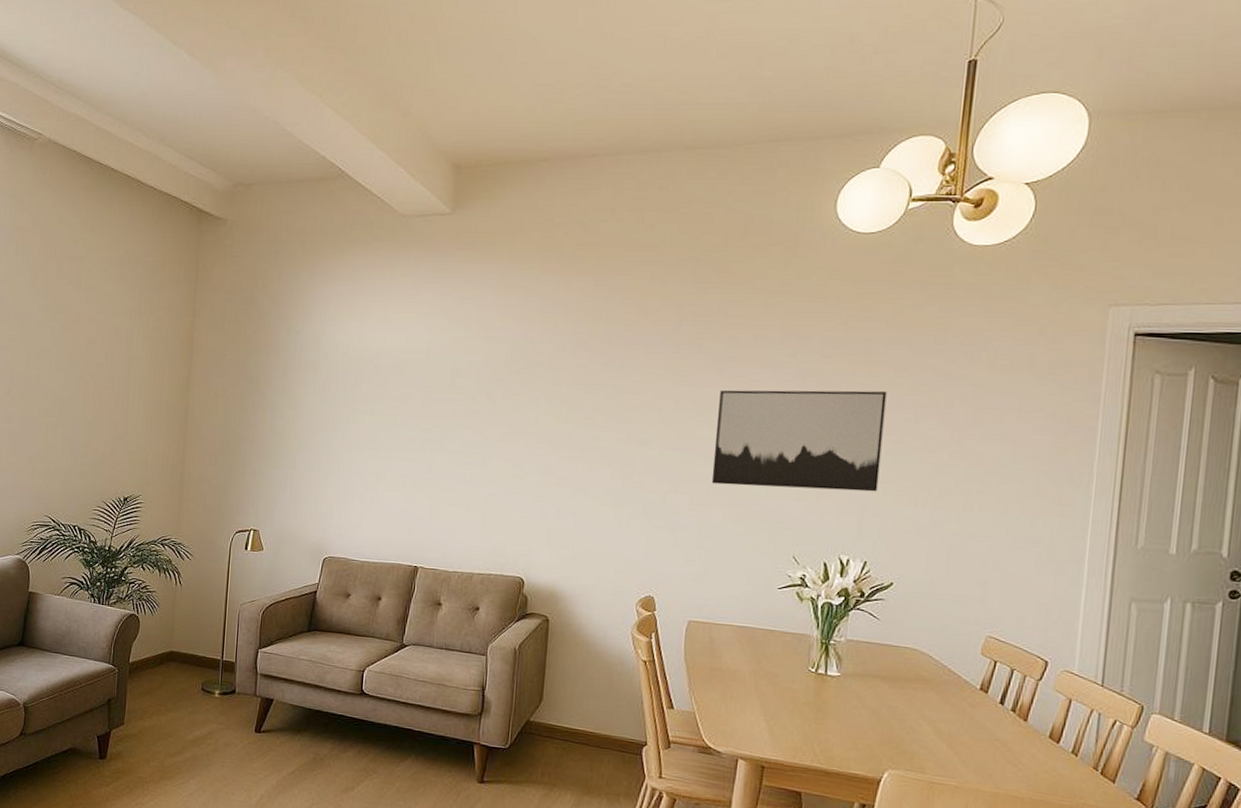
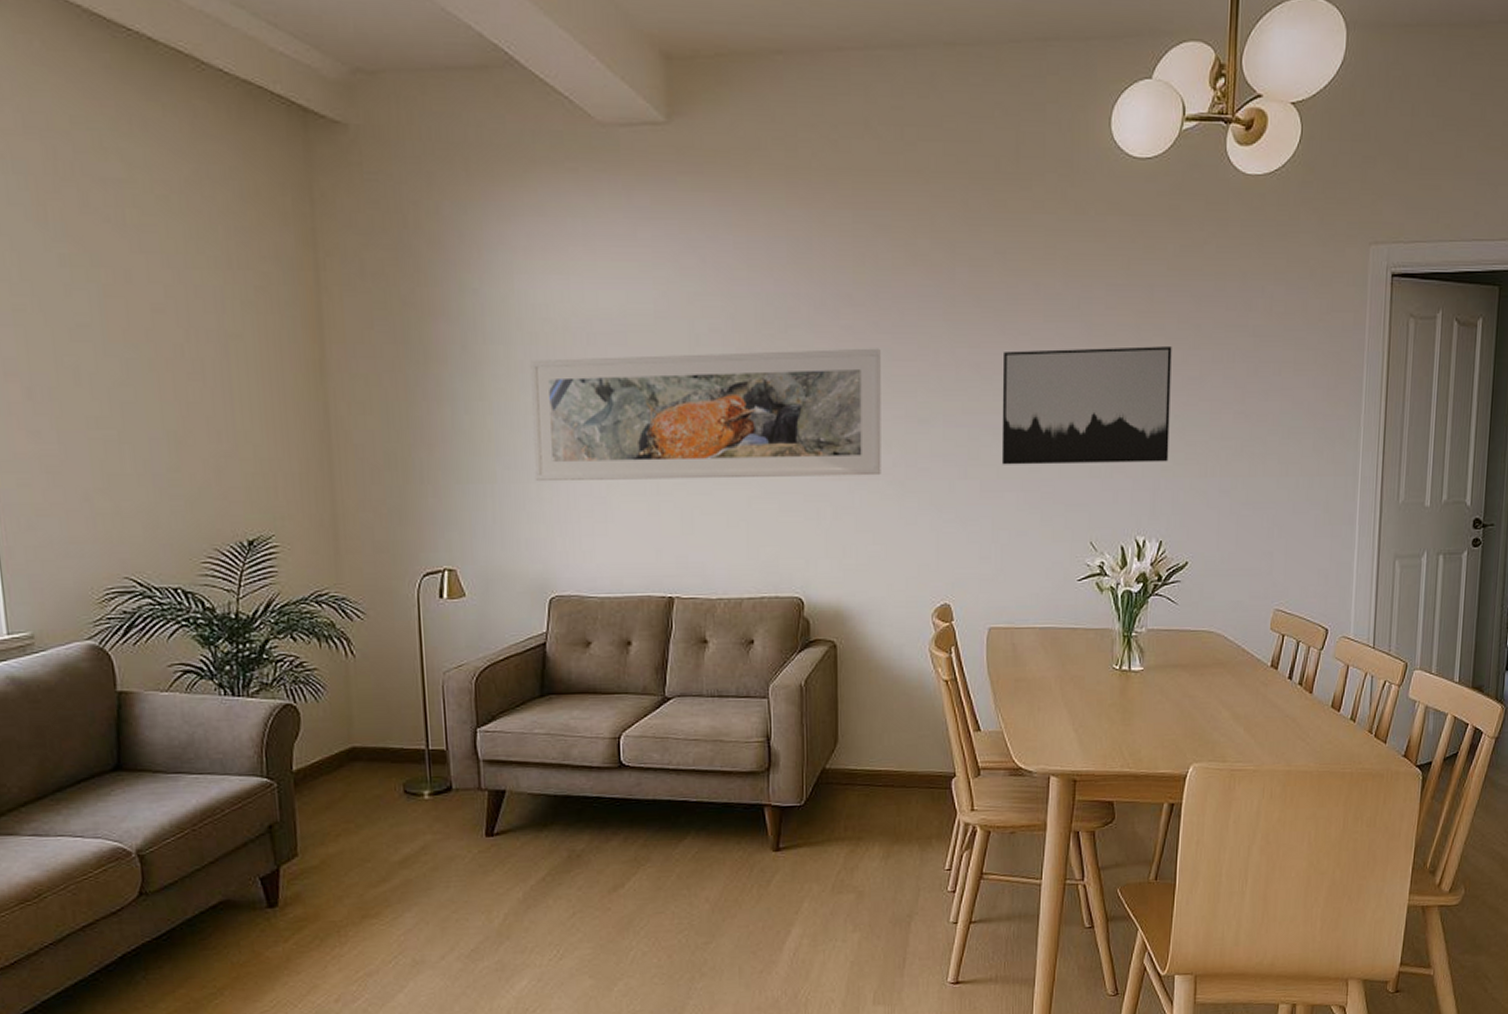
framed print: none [323,382,609,485] -> present [530,348,881,482]

